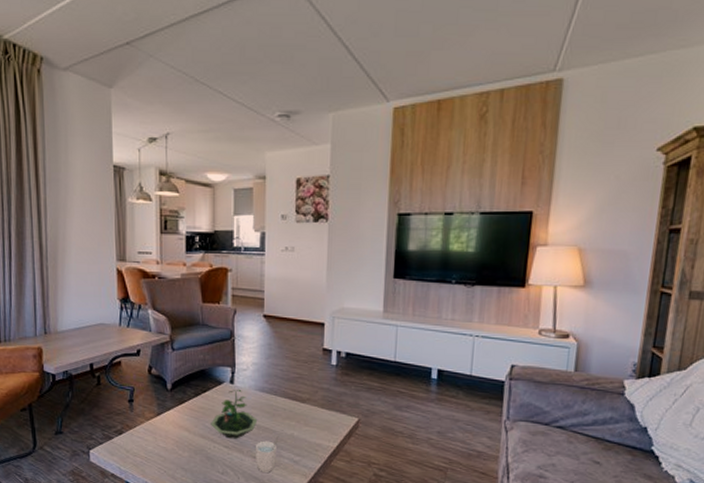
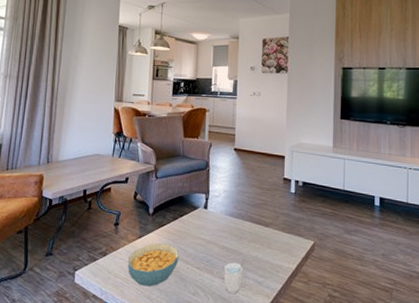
cereal bowl: none [147,421,204,466] -> present [128,243,179,287]
terrarium: present [211,389,258,439] -> none [185,213,227,261]

